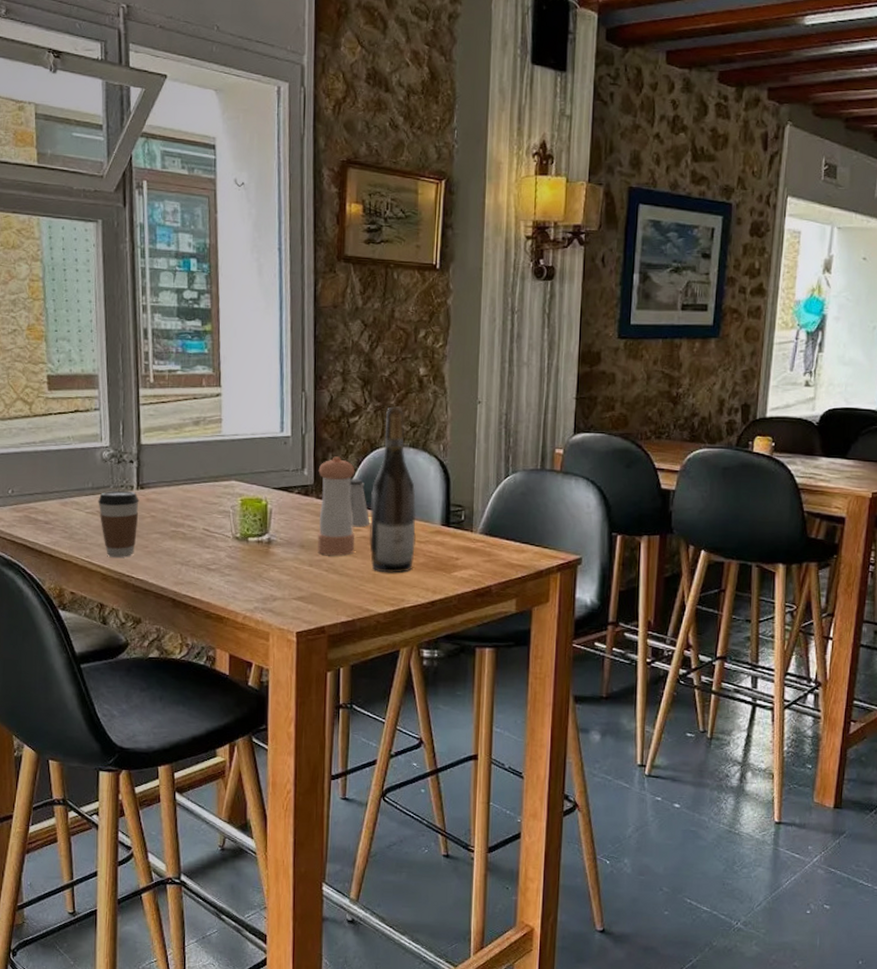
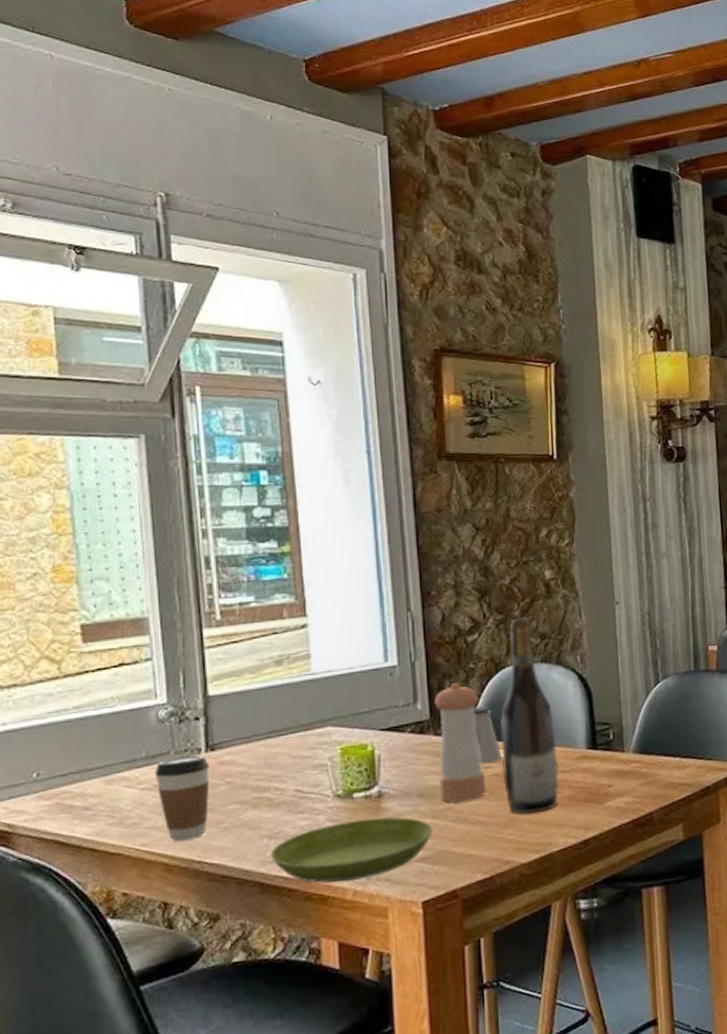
saucer: none [182,559,310,607] -> present [271,817,433,883]

